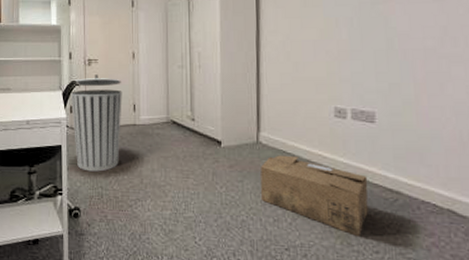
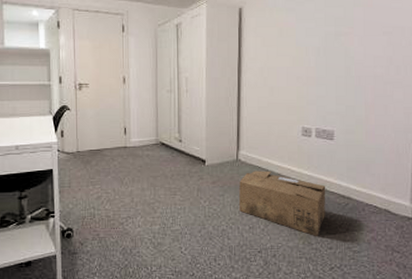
trash can: present [71,74,122,172] -> none [62,99,113,194]

